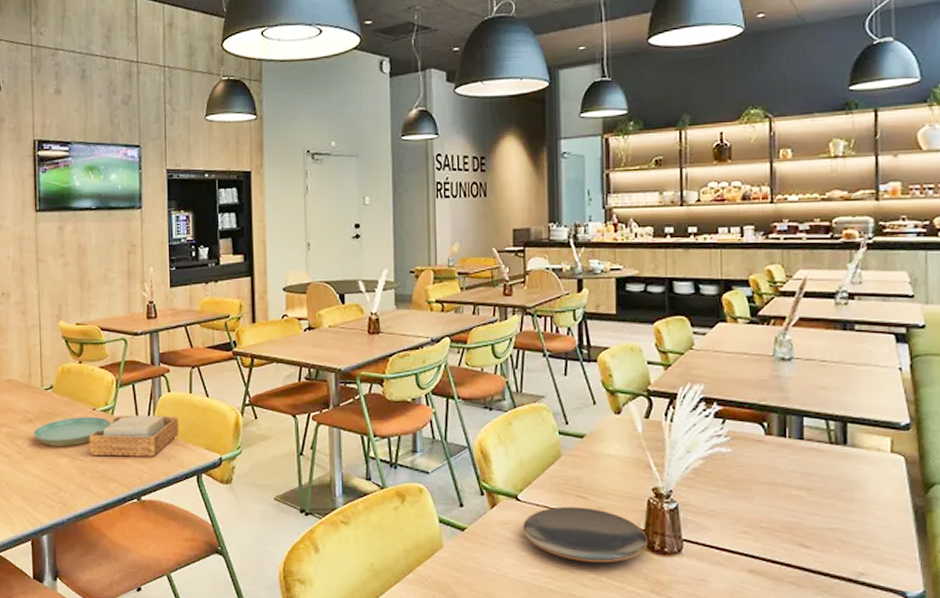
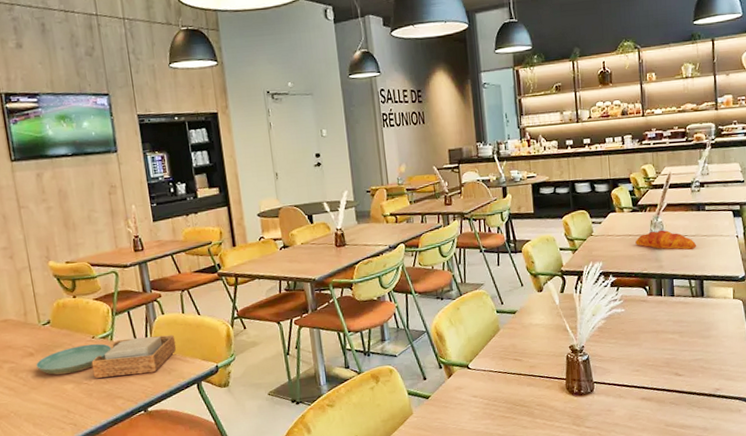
plate: present [522,506,649,563] -> none [474,367,569,410]
croissant: none [752,350,840,380] -> present [635,230,697,250]

